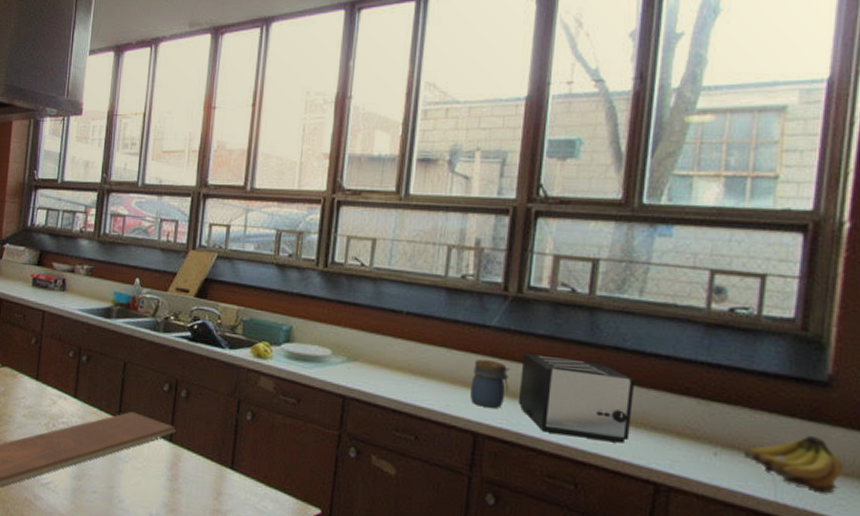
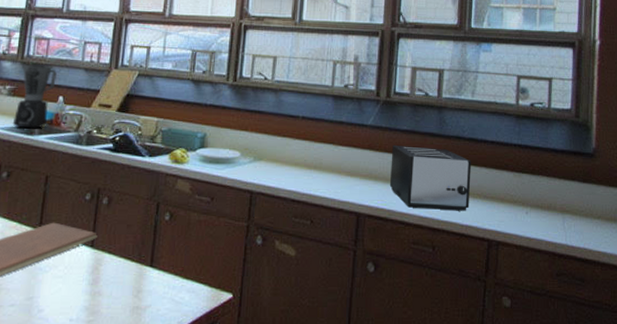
blender: none [90,243,133,312] -> present [12,64,57,129]
jar: present [470,359,510,408] -> none [353,152,383,191]
fruit: present [744,436,843,493] -> none [545,194,605,234]

